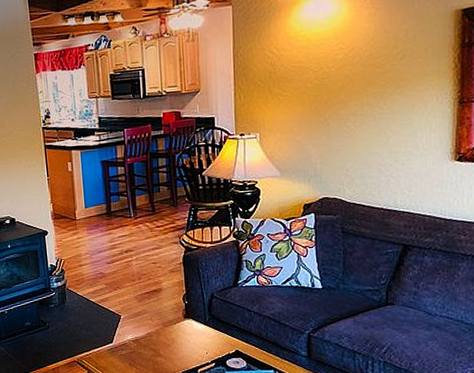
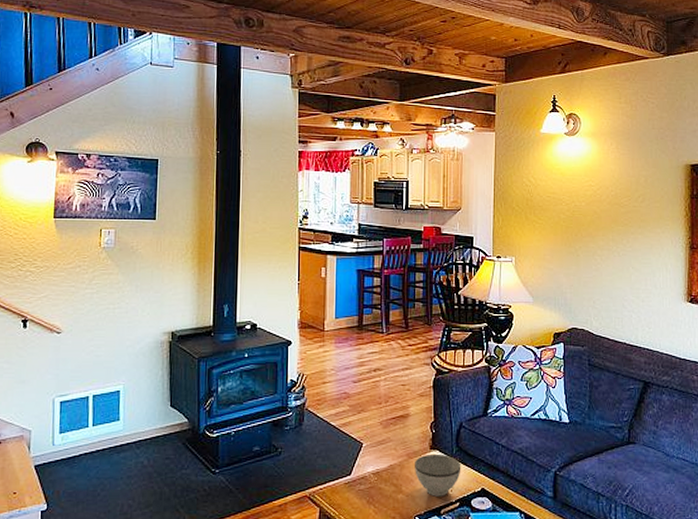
bowl: none [170,321,215,359] -> present [415,453,461,497]

